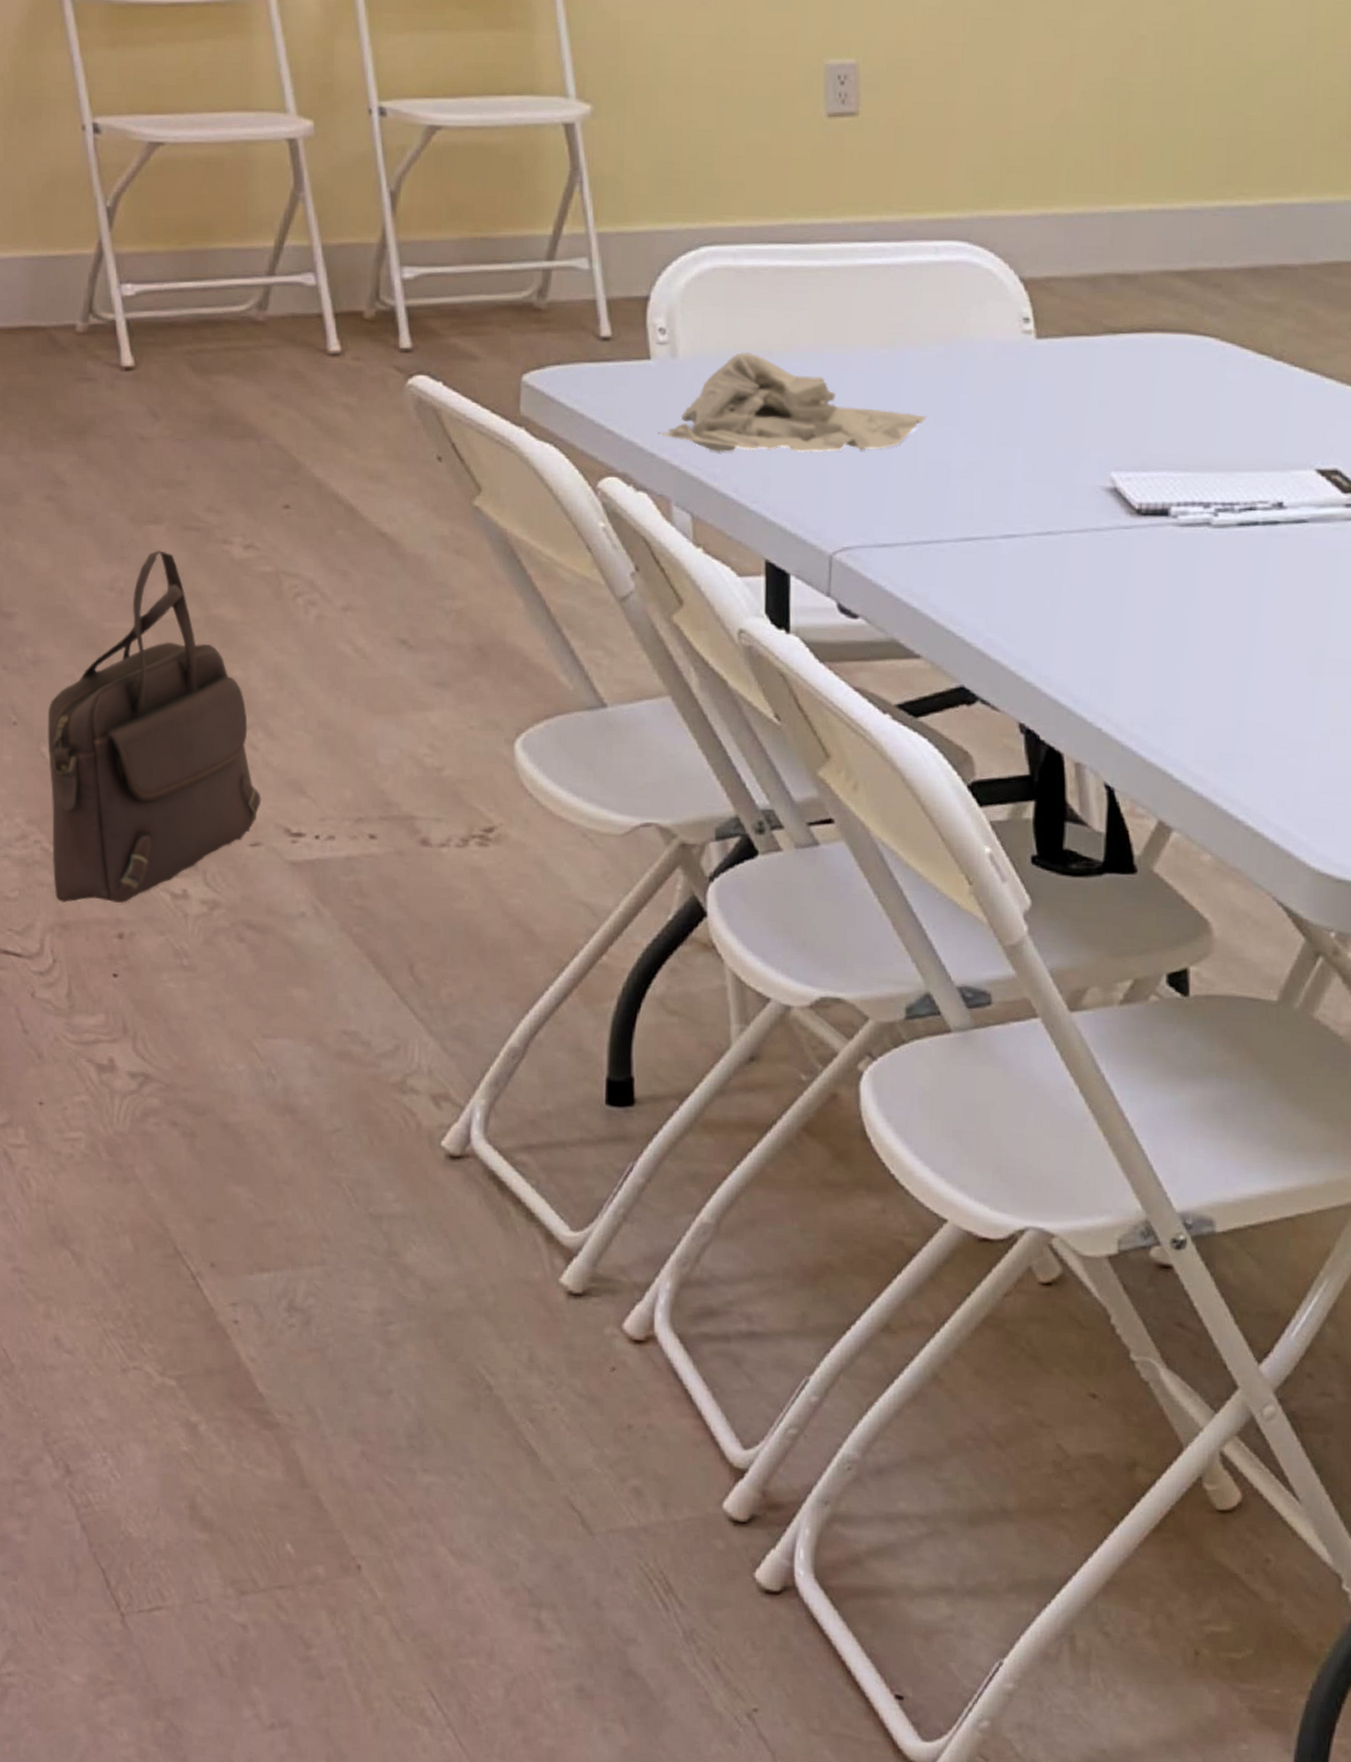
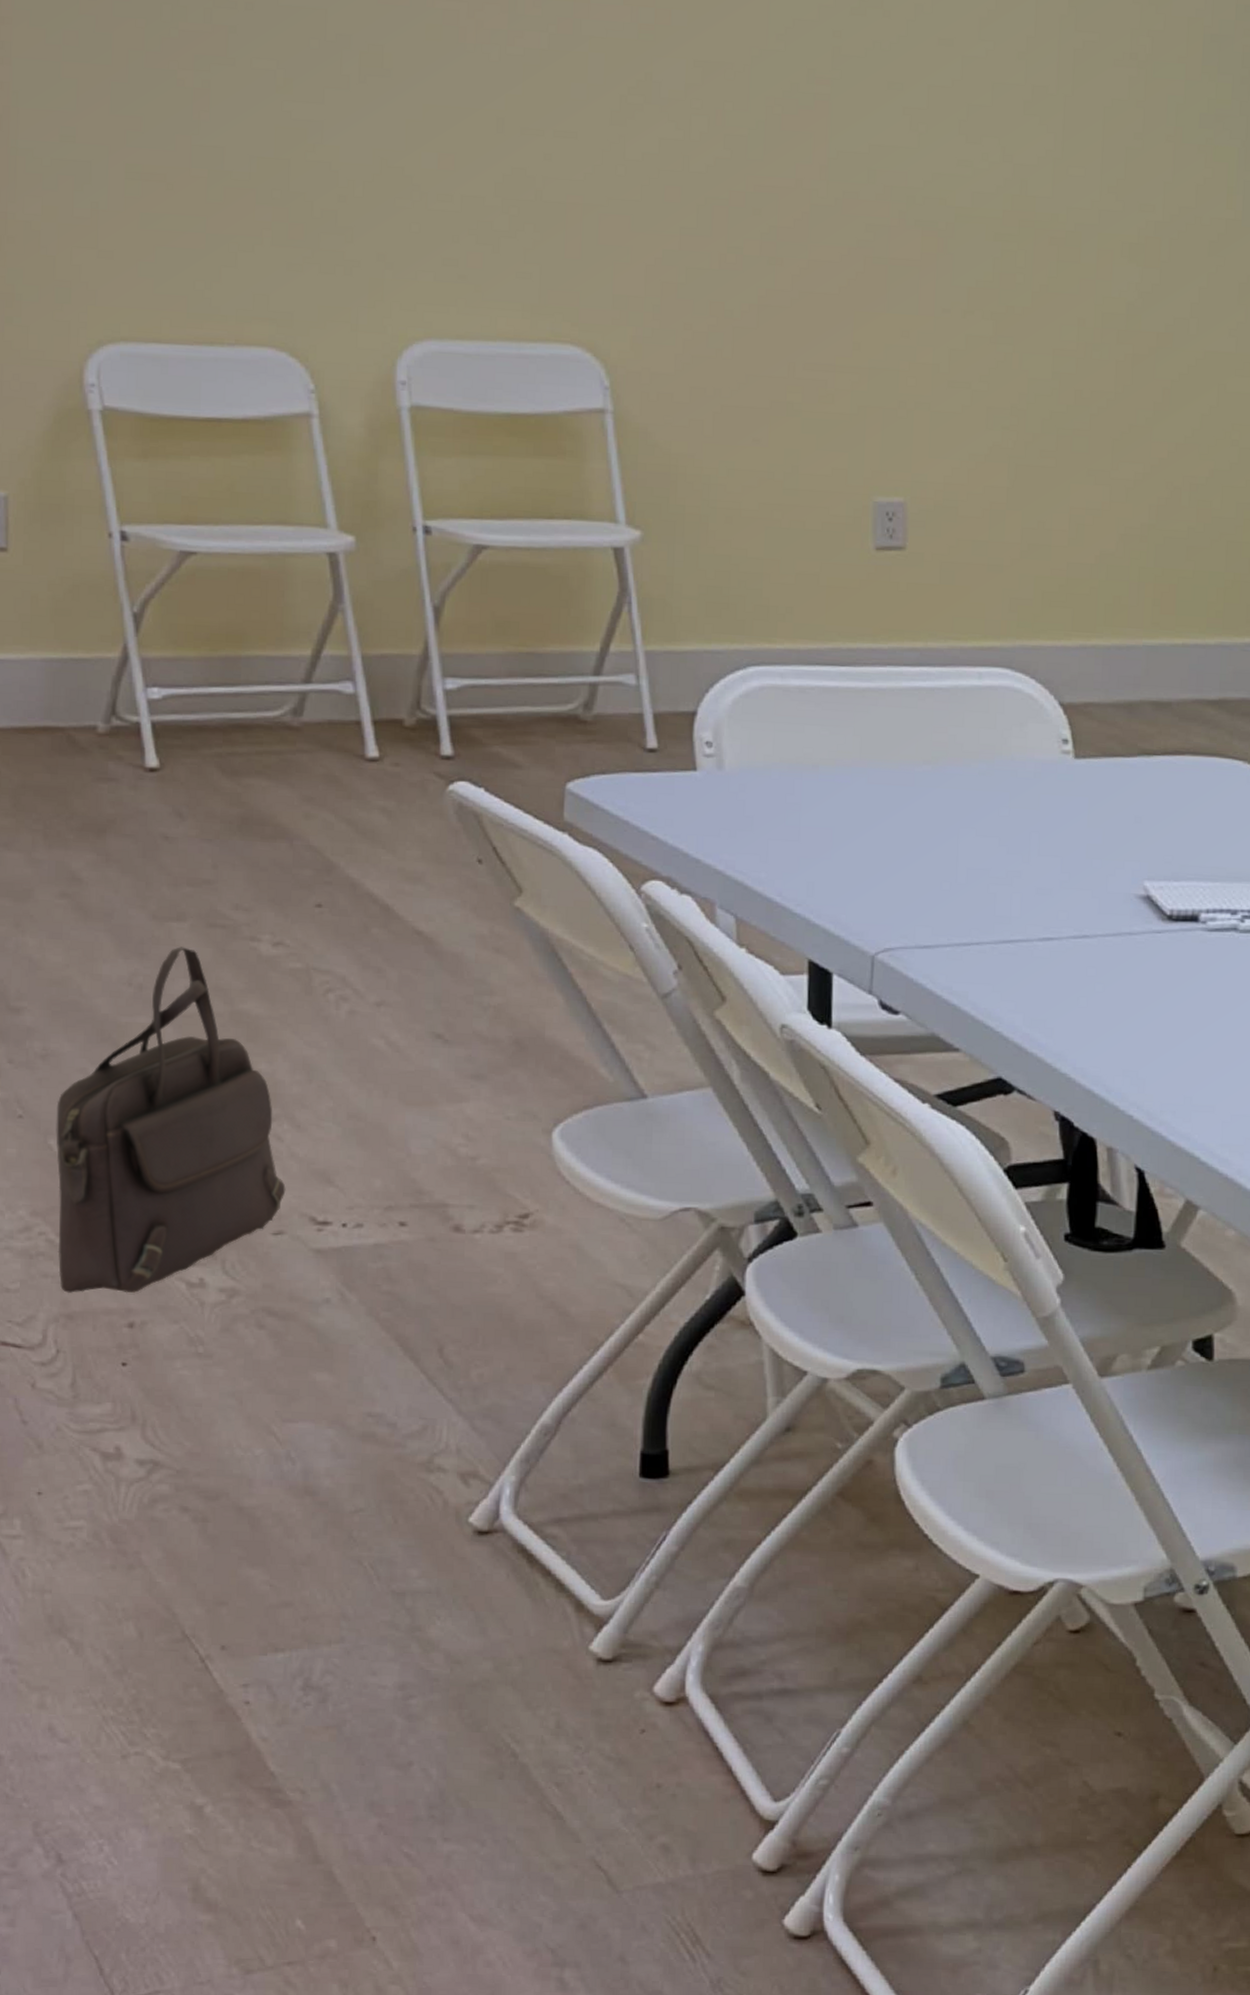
tissue: present [657,352,927,452] -> none [703,766,968,860]

